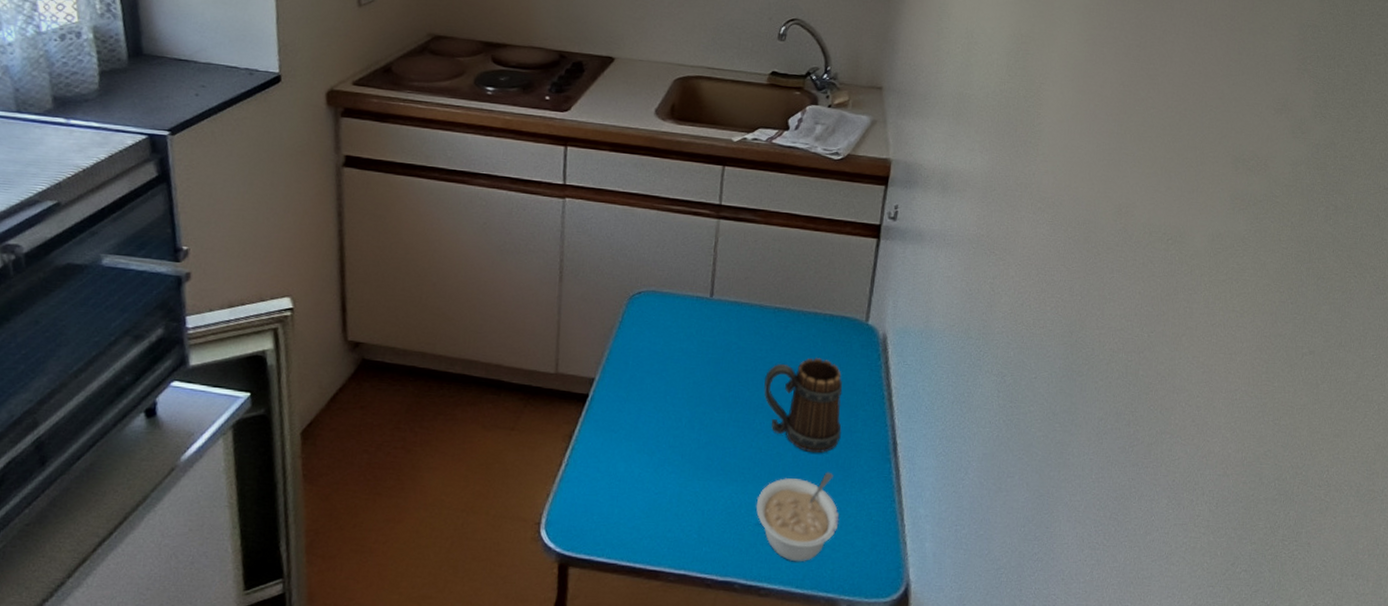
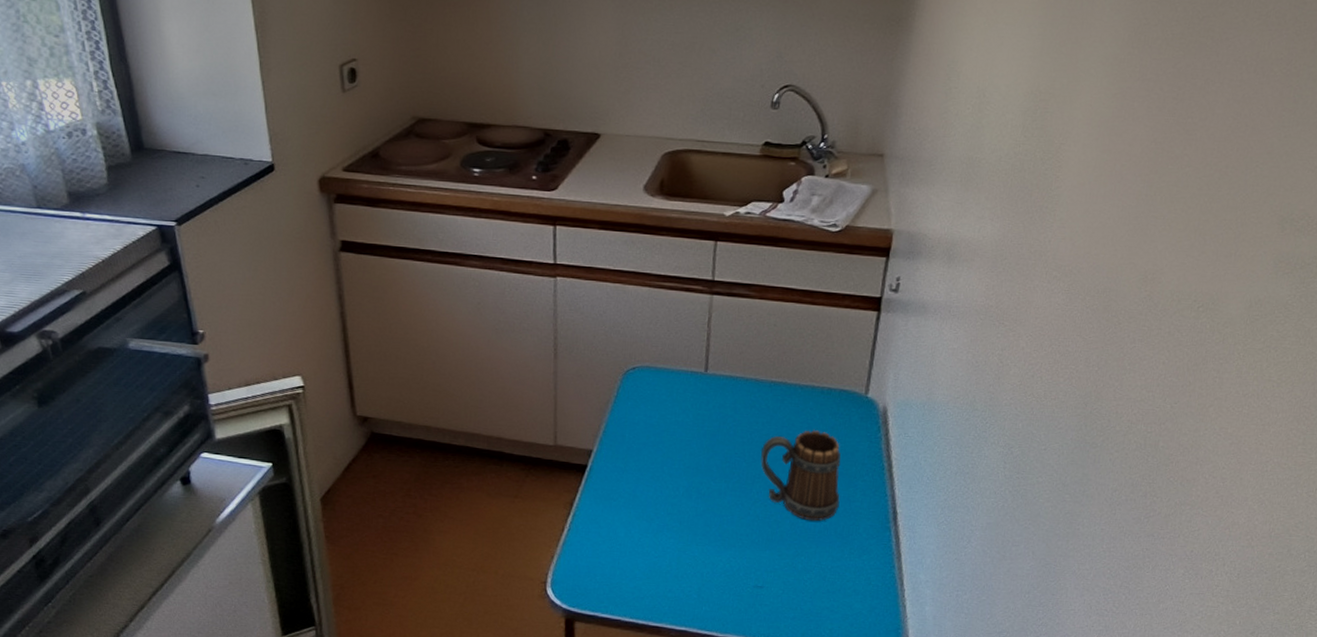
legume: present [756,472,840,563] -> none [754,539,838,622]

